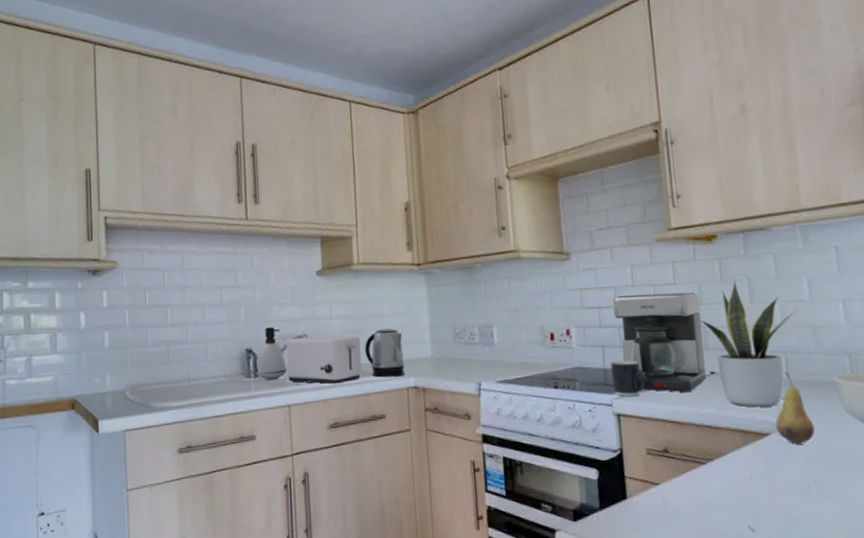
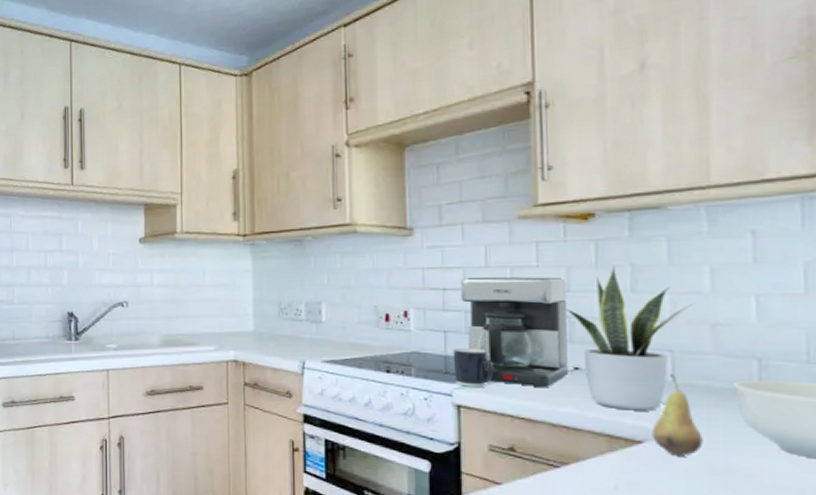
soap dispenser: present [257,327,286,381] -> none [78,292,106,344]
toaster: present [286,335,362,385] -> none [106,303,181,352]
kettle: present [365,328,405,378] -> none [185,300,224,349]

